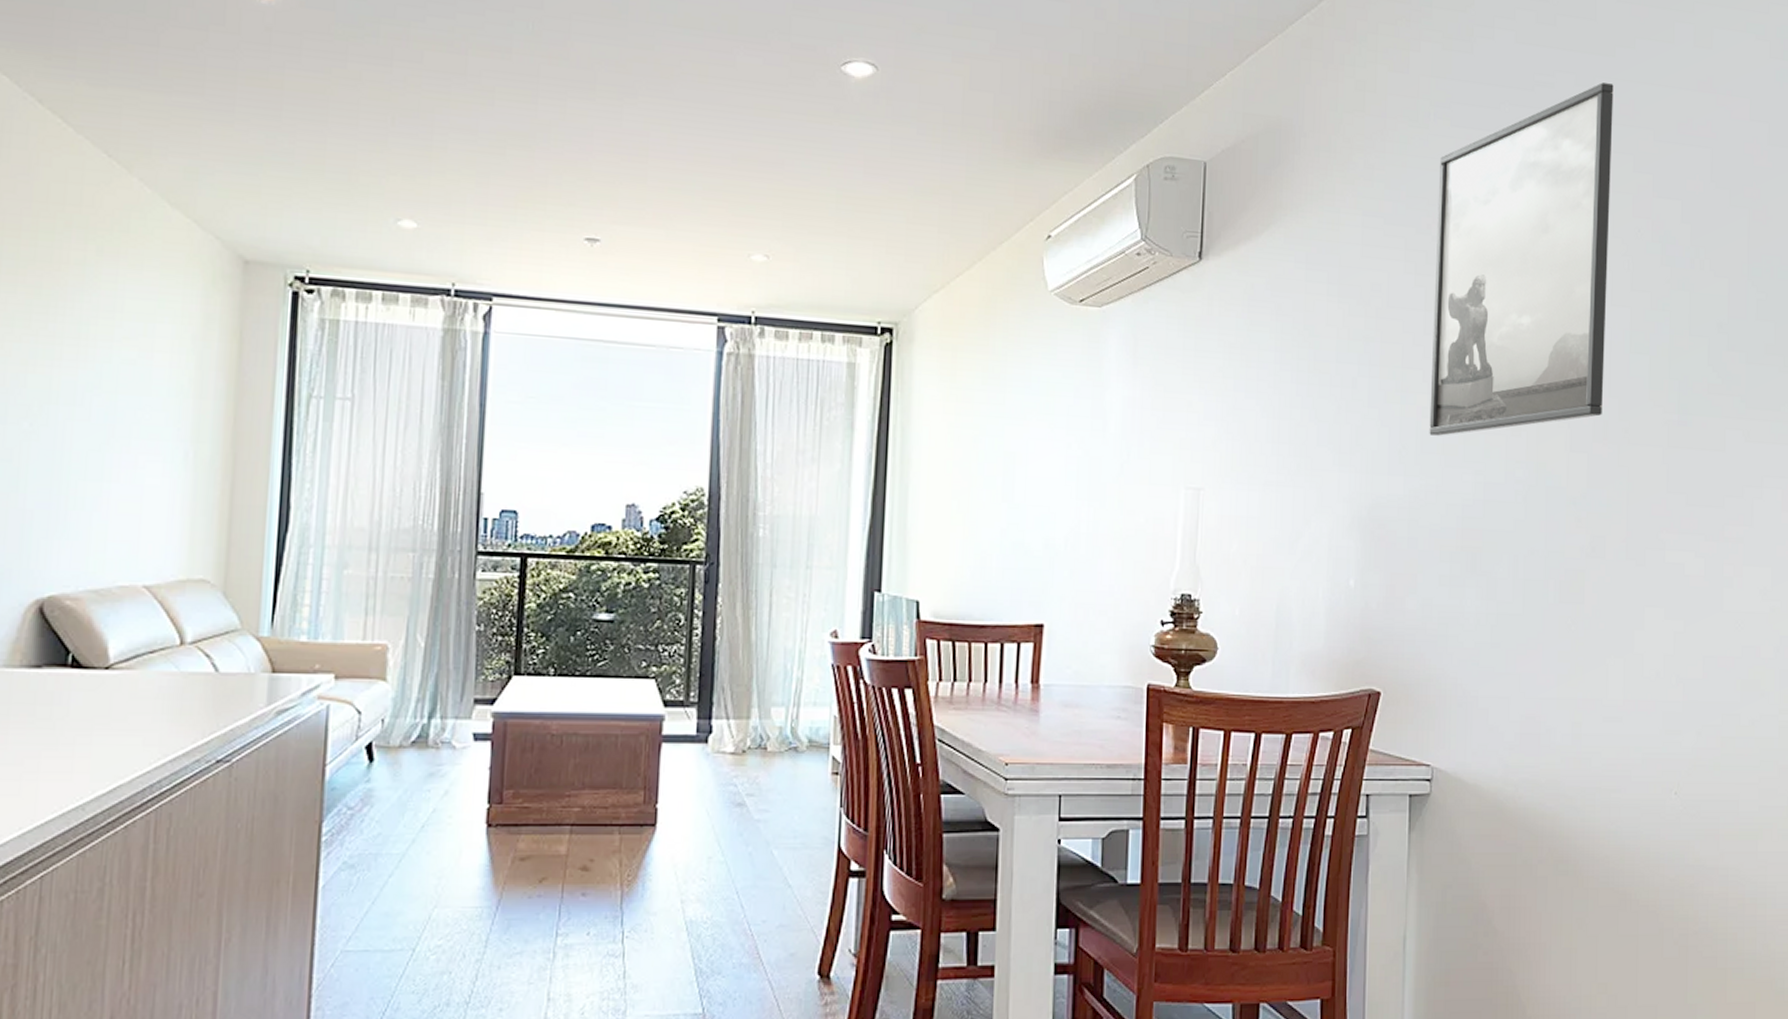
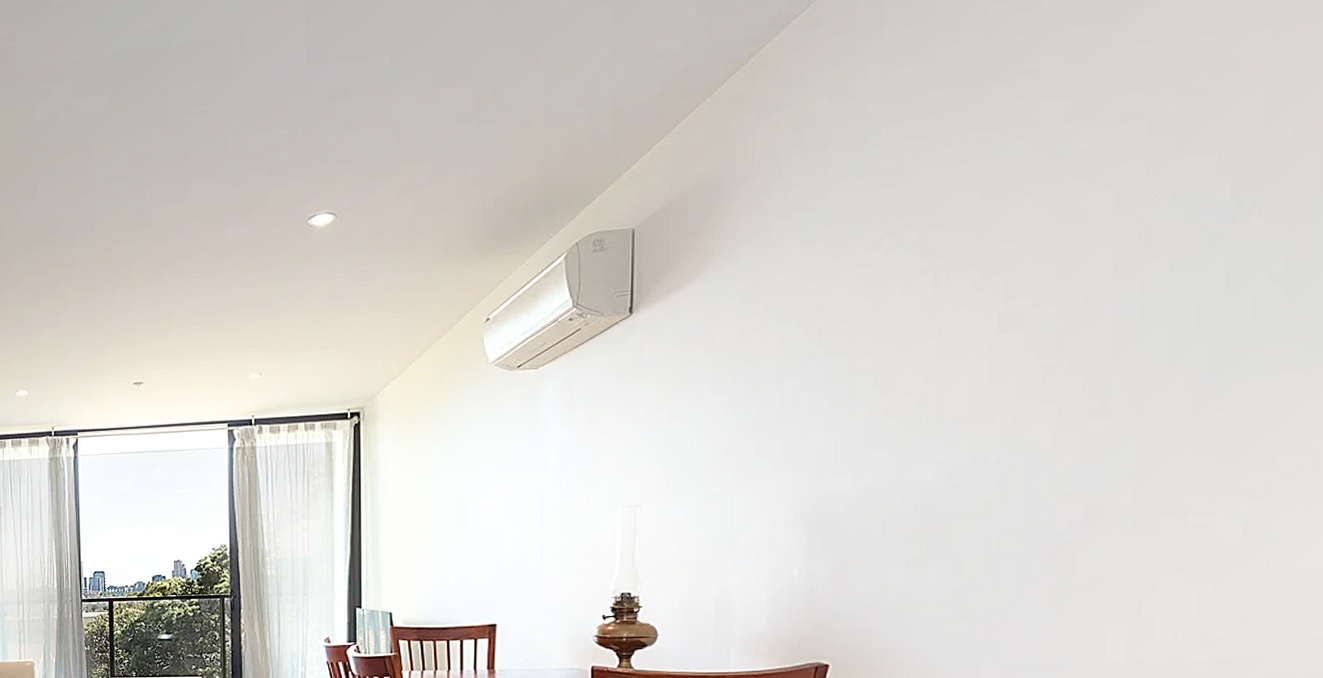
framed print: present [1429,82,1614,436] -> none [882,50,1121,434]

